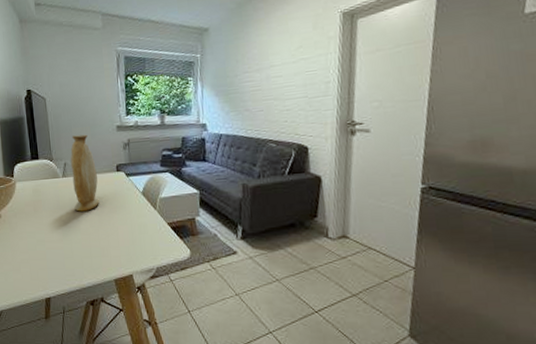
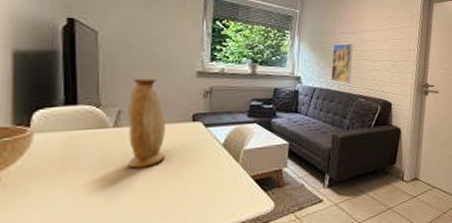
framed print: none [236,83,259,128] -> present [331,44,353,83]

